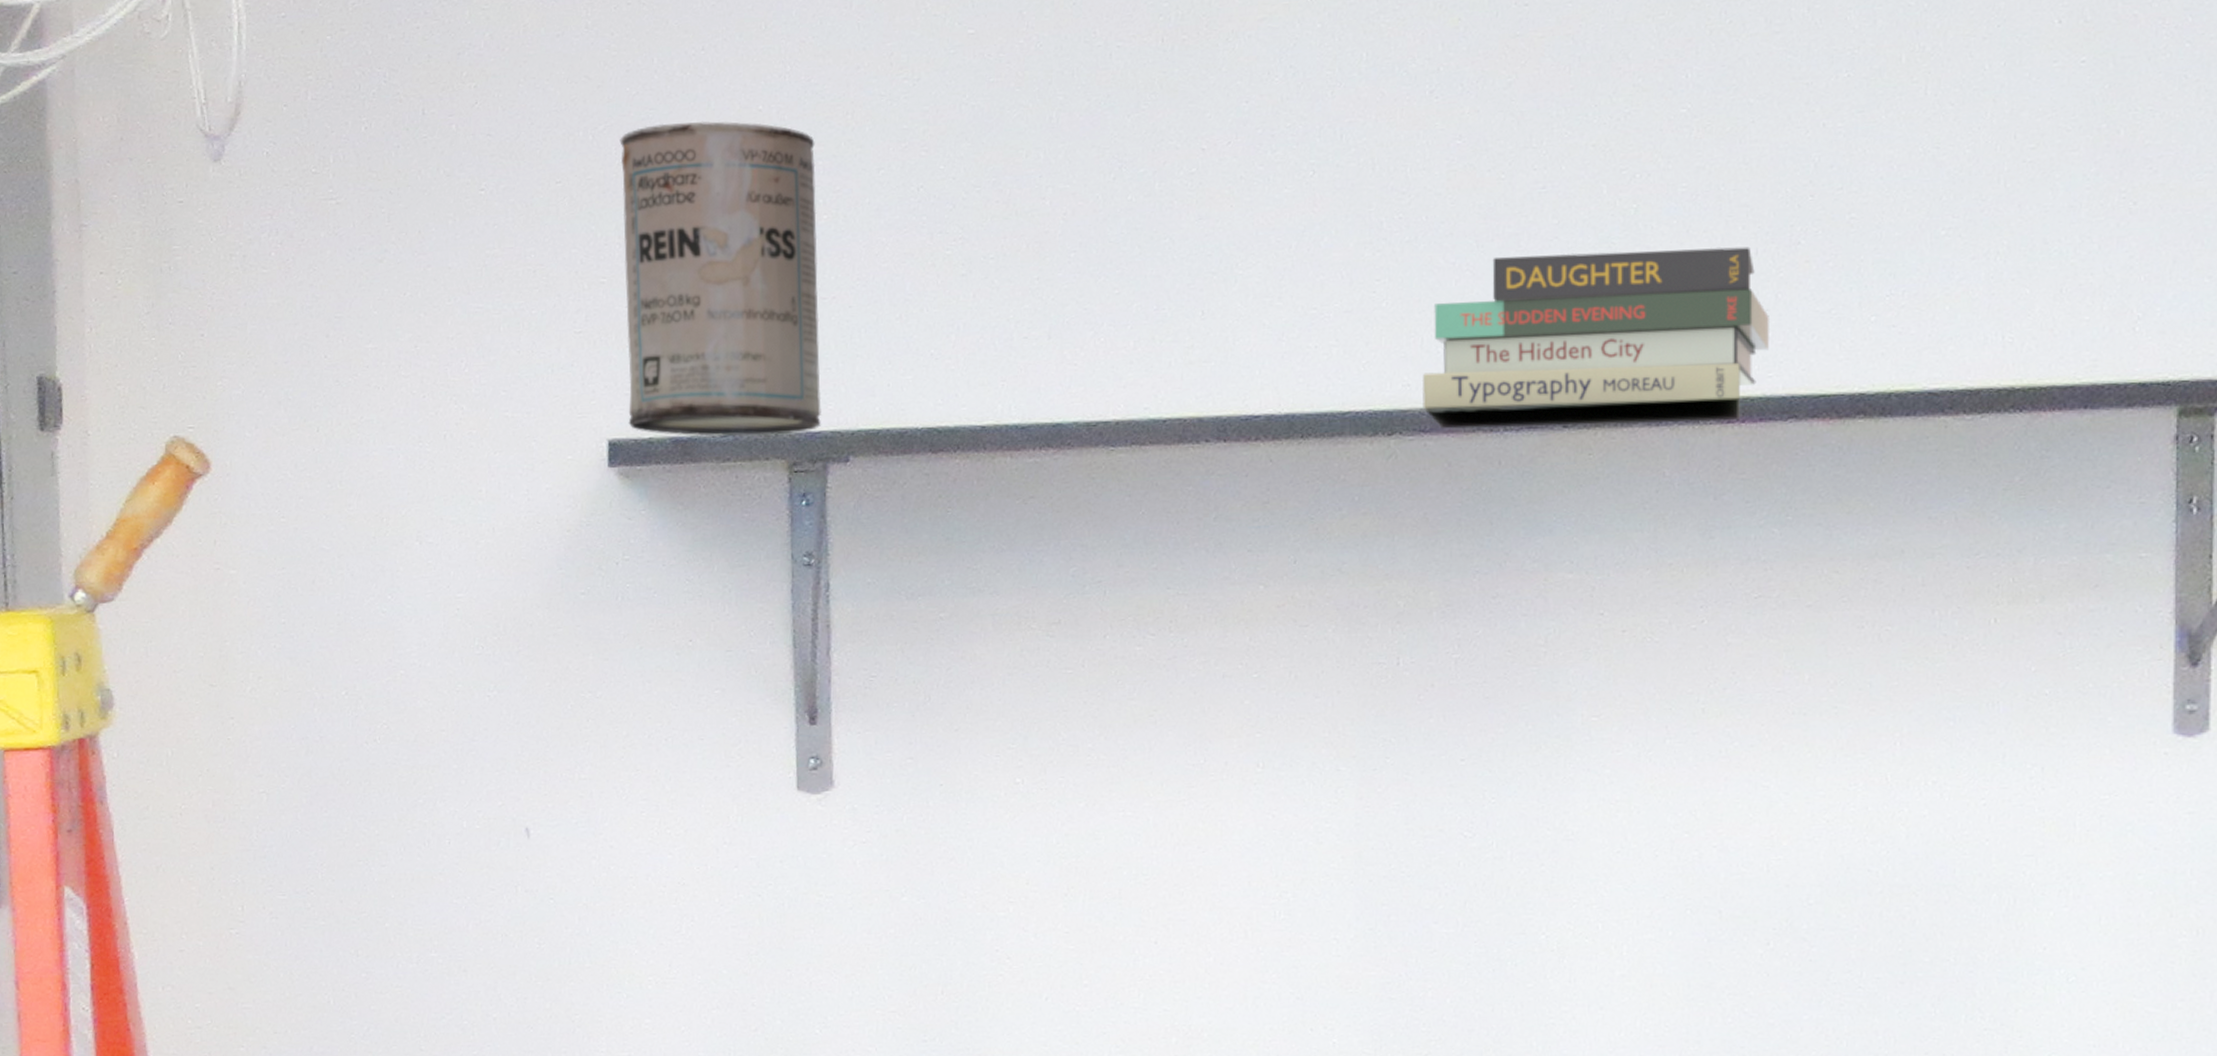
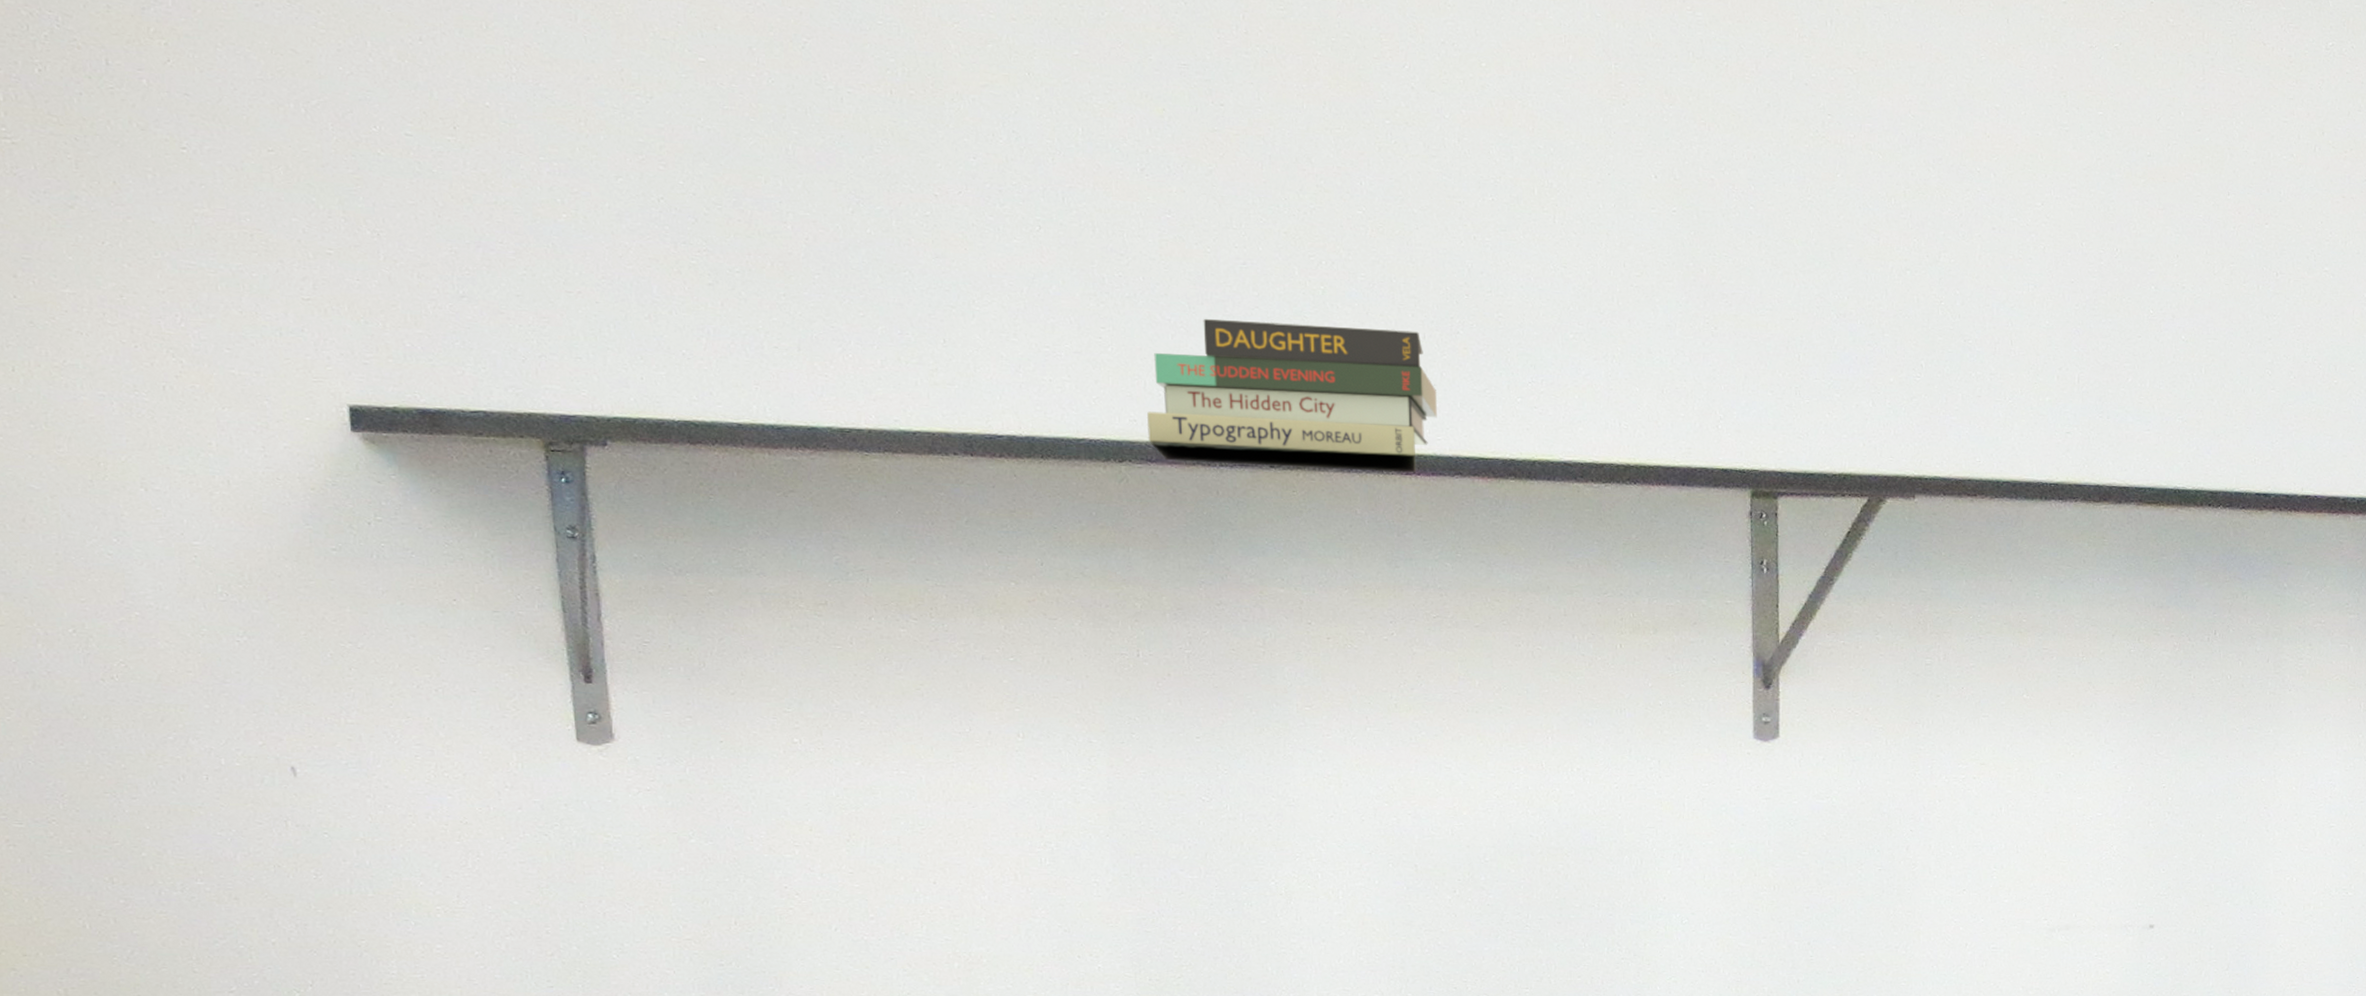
paint can: present [619,121,822,437] -> none [336,106,575,415]

